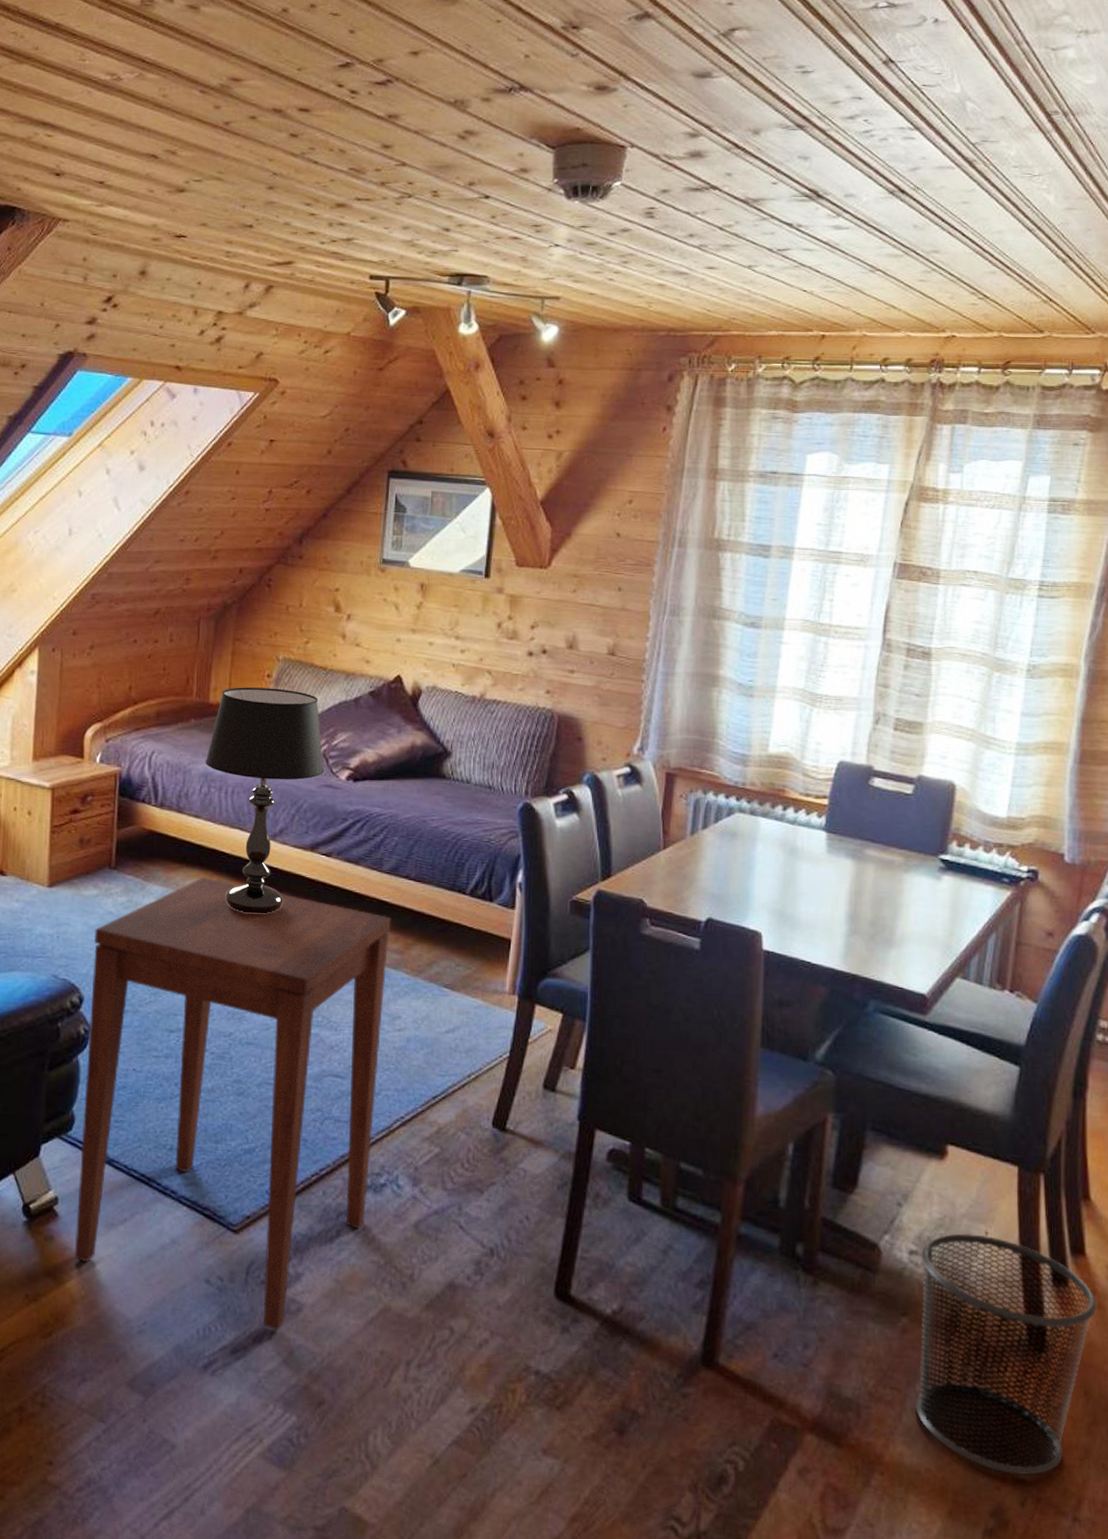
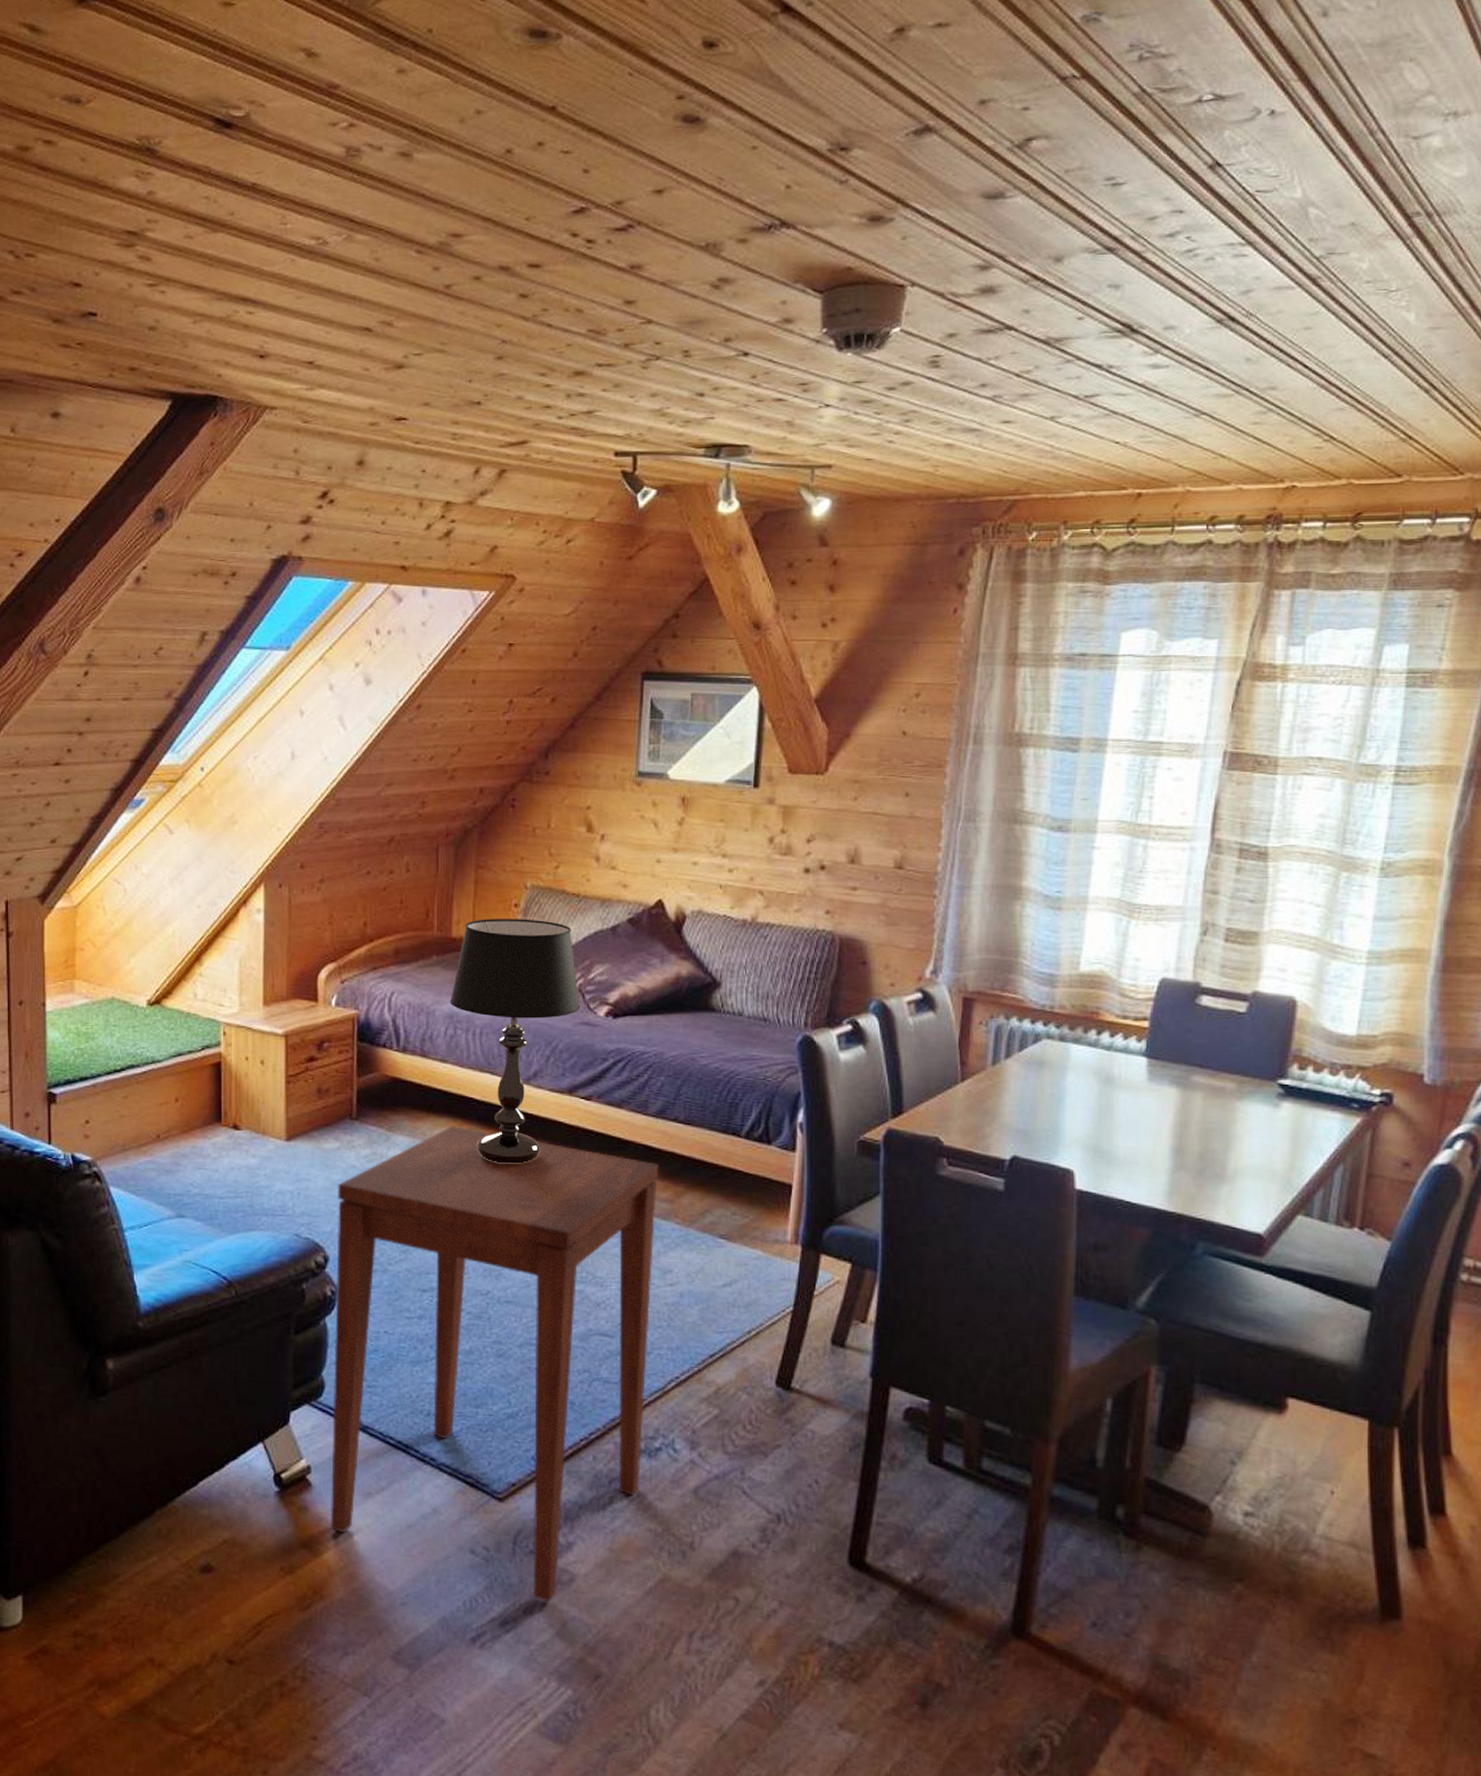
waste bin: present [916,1233,1097,1476] -> none [1252,1493,1459,1751]

